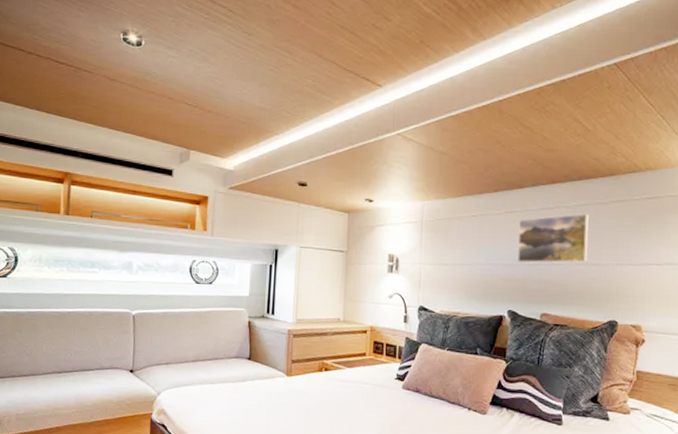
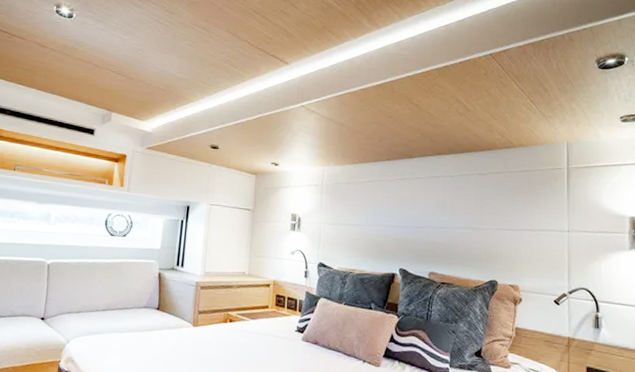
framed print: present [517,214,589,263] -> none [408,183,471,227]

